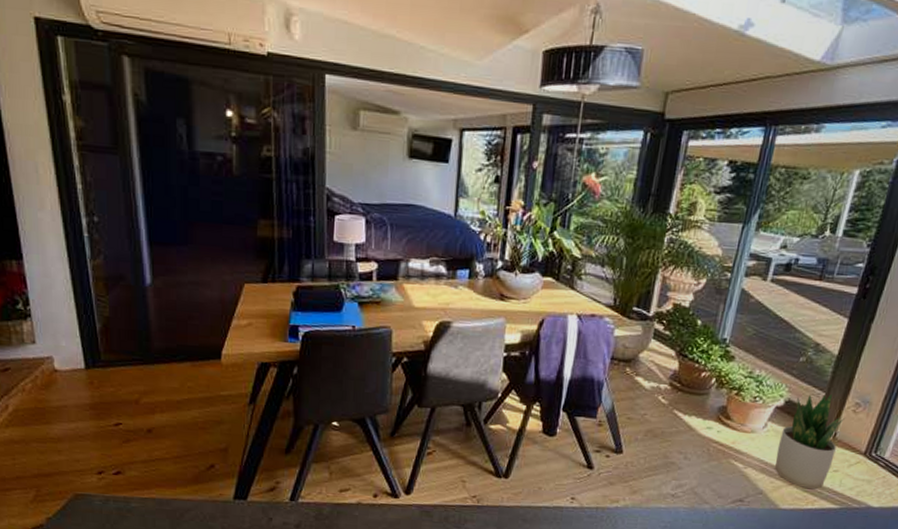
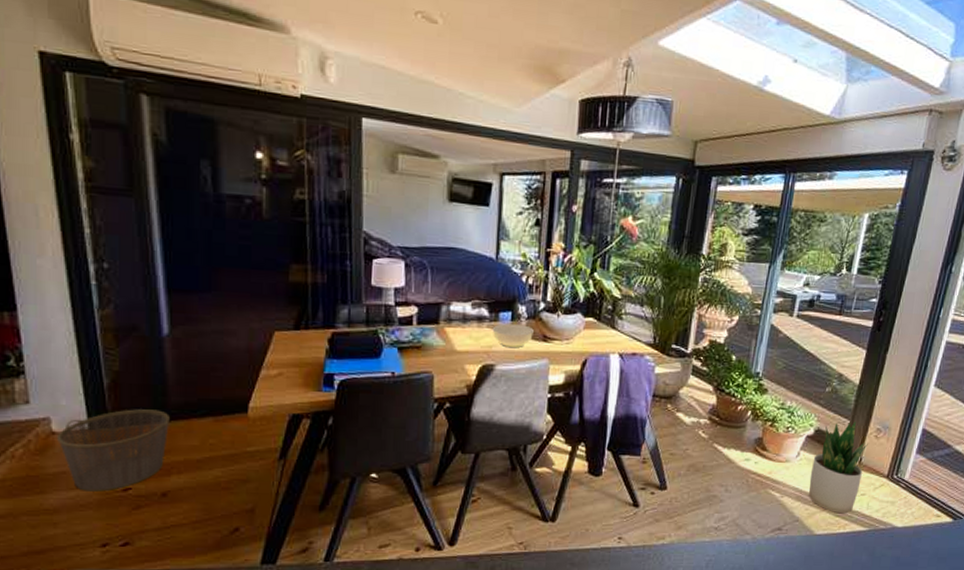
basket: none [59,352,153,425] -> present [57,409,170,492]
bowl: none [449,281,492,306] -> present [492,324,535,348]

